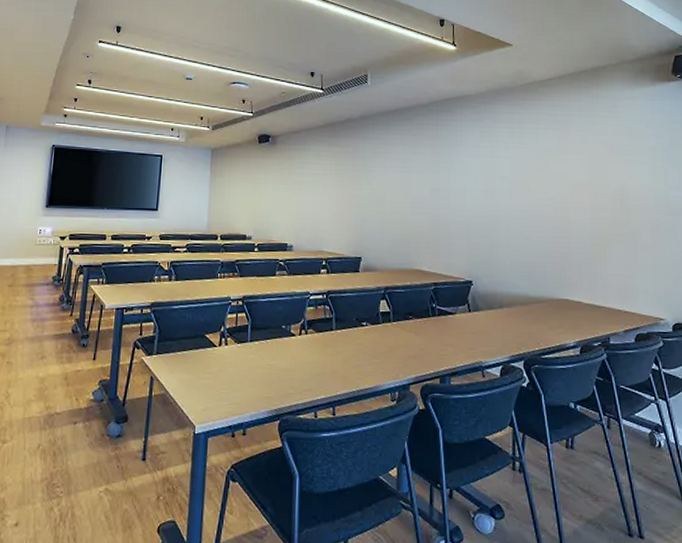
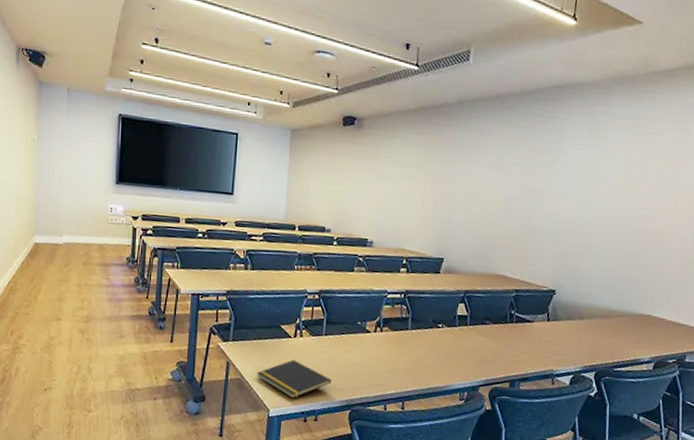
notepad: none [181,370,259,412] -> present [256,359,331,399]

